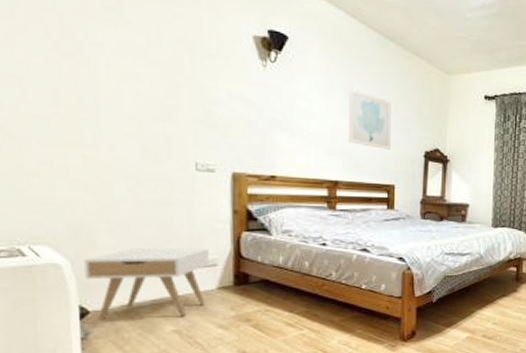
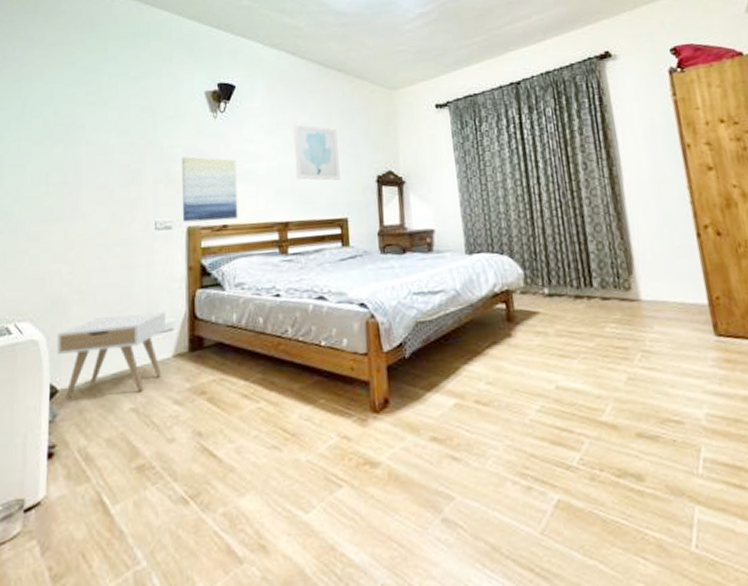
wall art: none [226,102,287,172] -> present [182,156,238,222]

